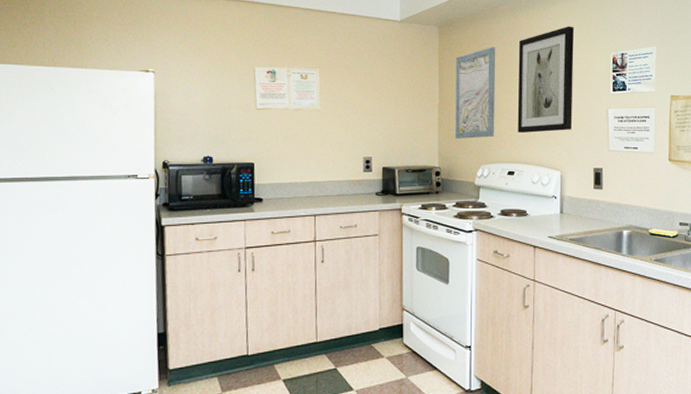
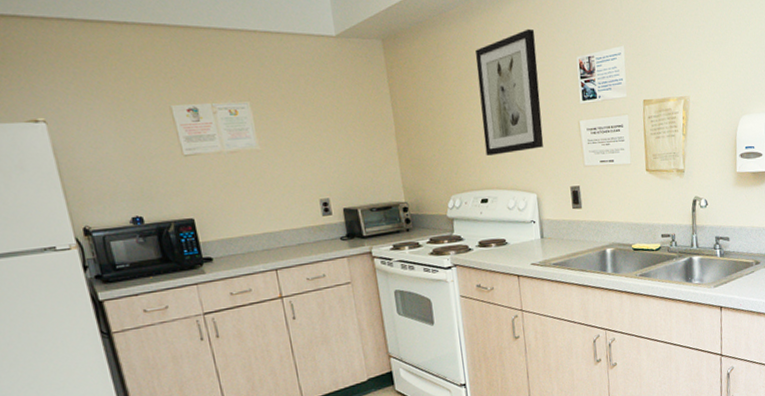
wall art: present [455,47,496,139] -> none [407,60,462,169]

